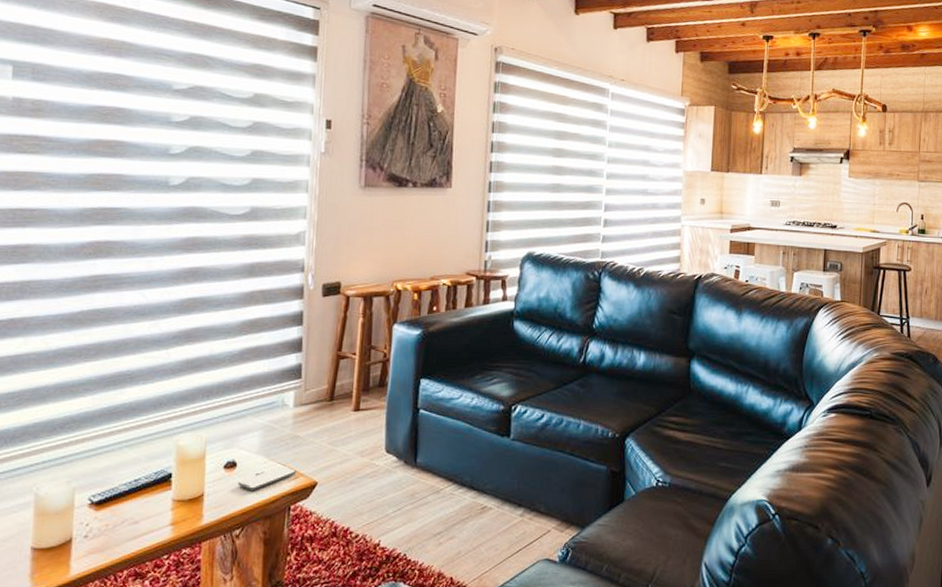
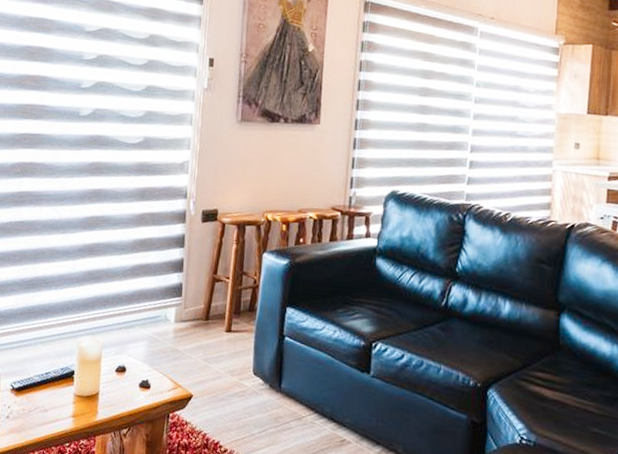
smartphone: present [238,465,296,490] -> none [126,375,175,395]

